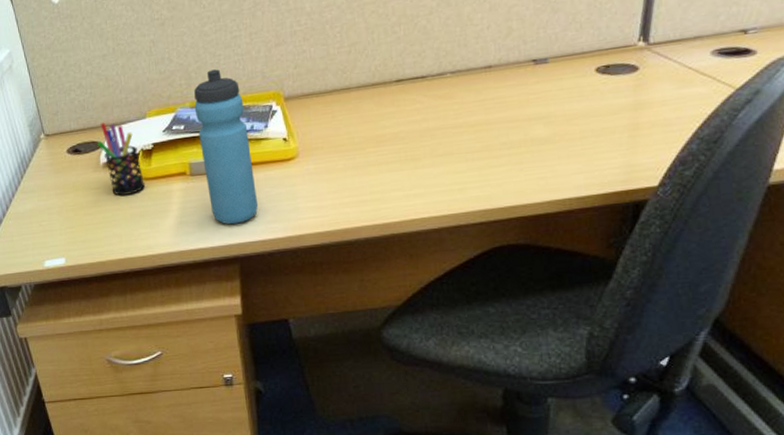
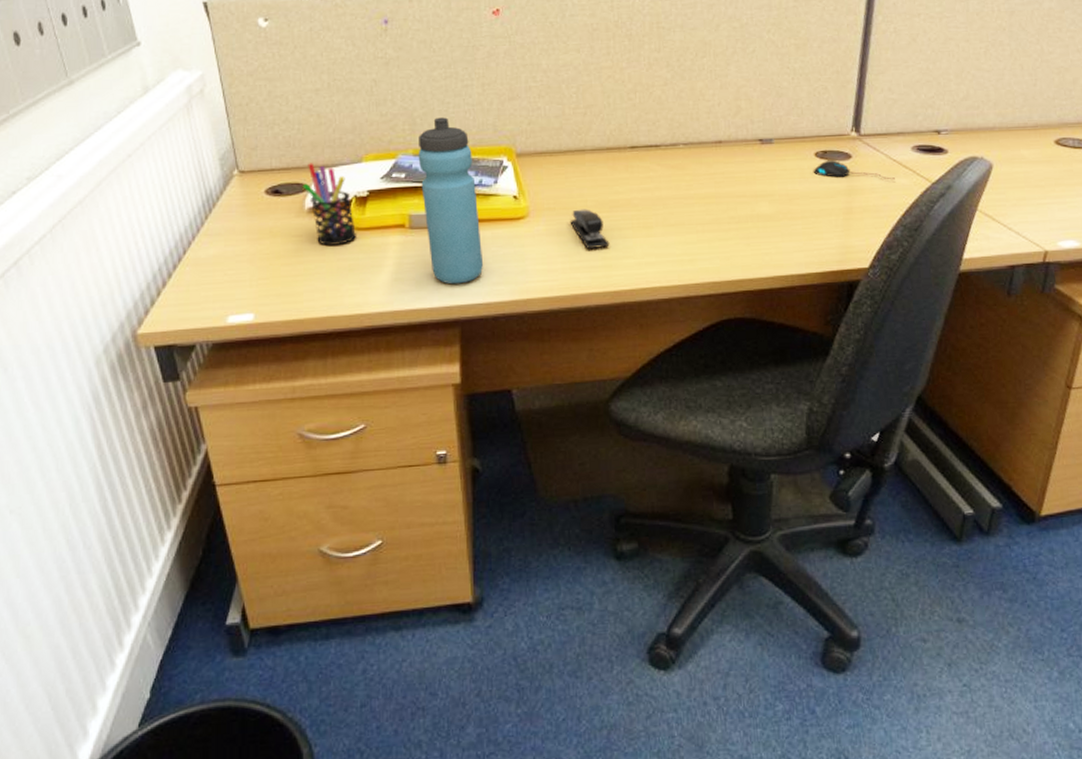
stapler: none [338,145,378,185] -> present [570,209,610,250]
mouse: none [593,74,691,93] -> present [813,159,895,180]

